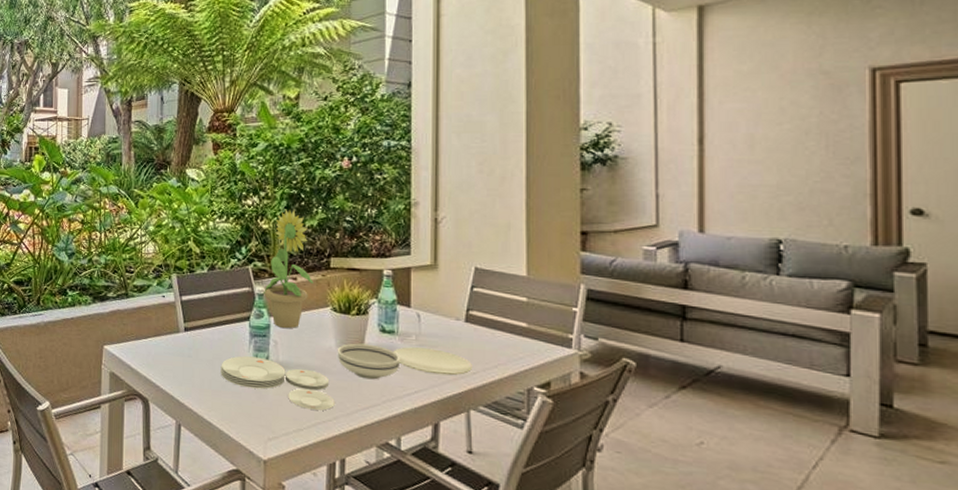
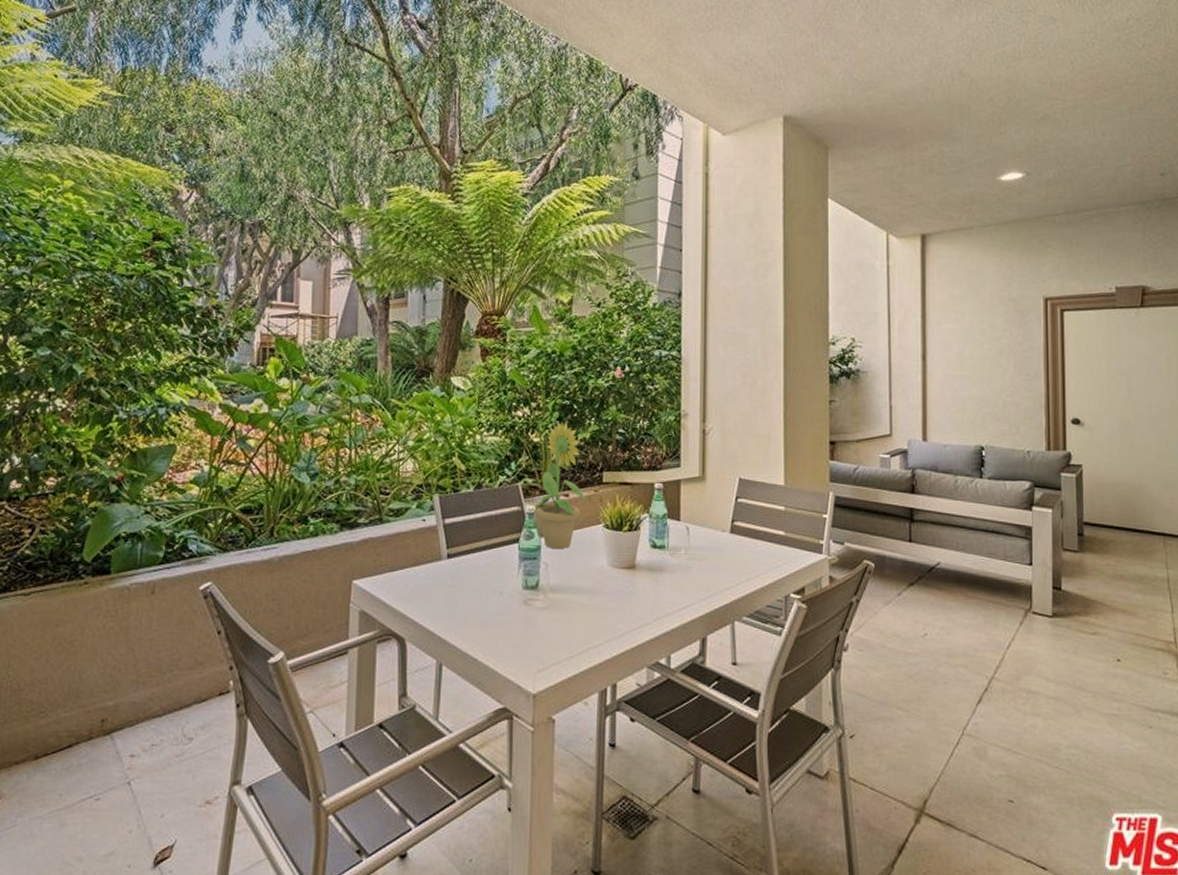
plate: present [221,356,335,411] -> none [487,582,606,634]
bowl: present [337,343,401,380] -> none [609,560,671,598]
plate: present [394,347,473,376] -> none [664,561,738,588]

